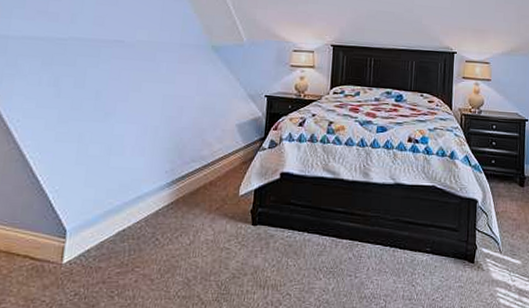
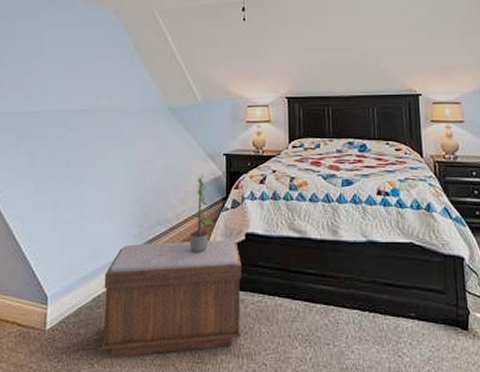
bench: none [123,178,274,290] -> present [101,239,241,357]
potted plant: none [224,113,251,190] -> present [188,173,215,253]

